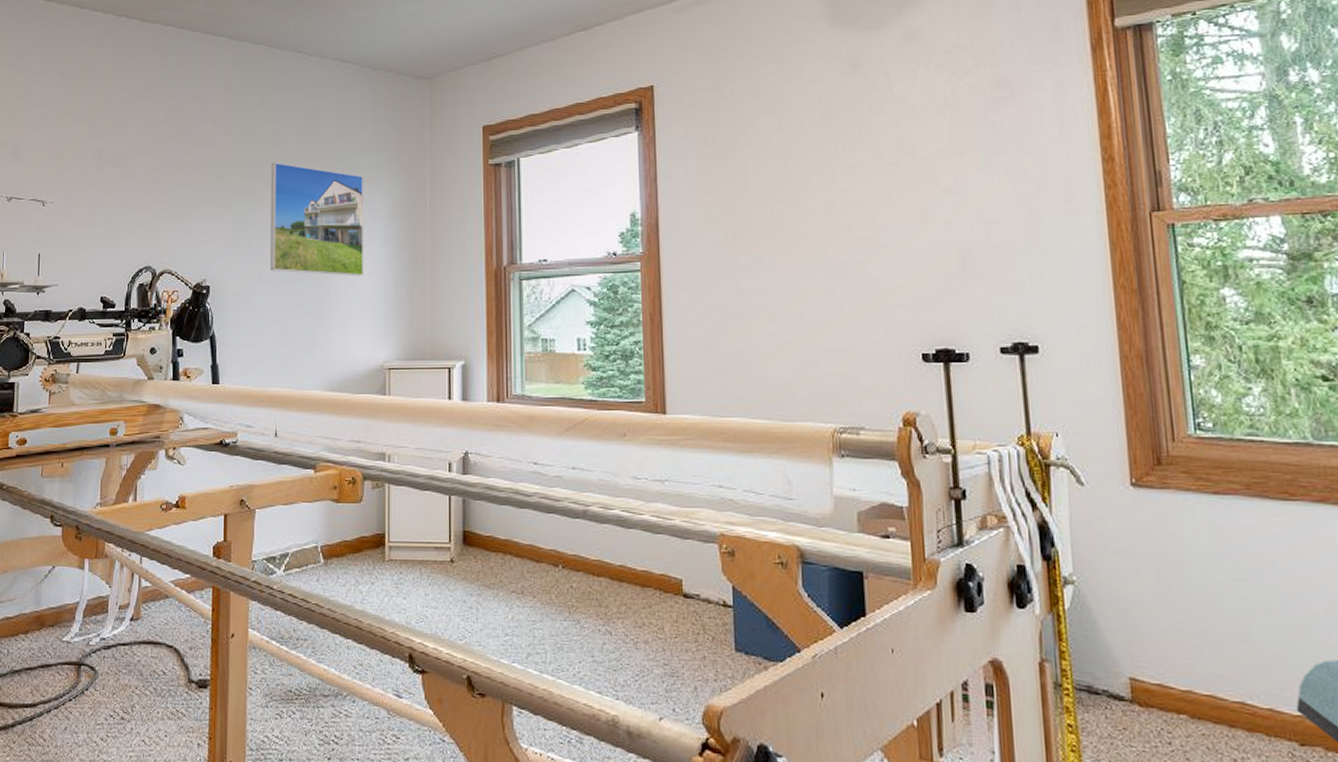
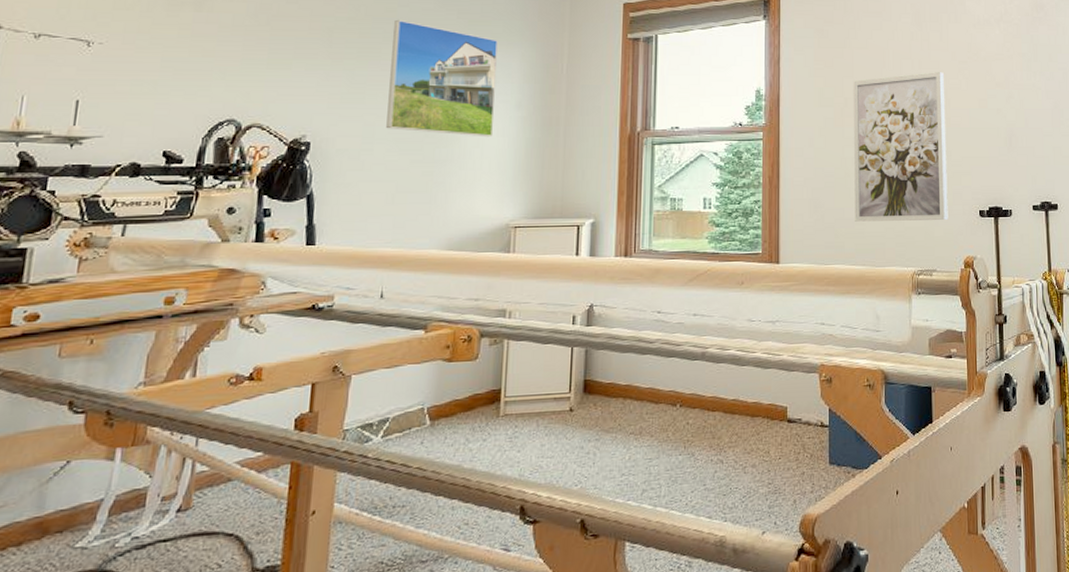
wall art: none [746,177,879,367] -> present [852,71,948,222]

